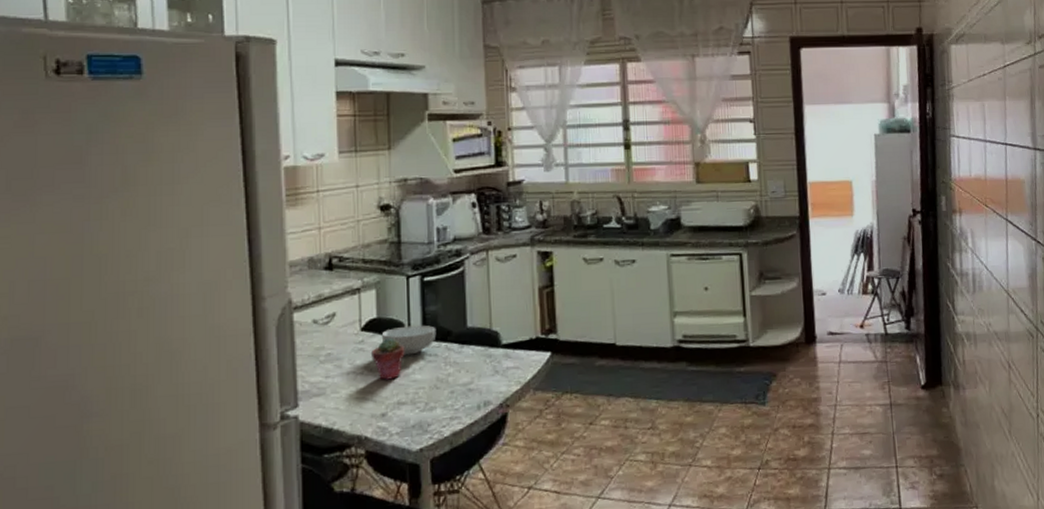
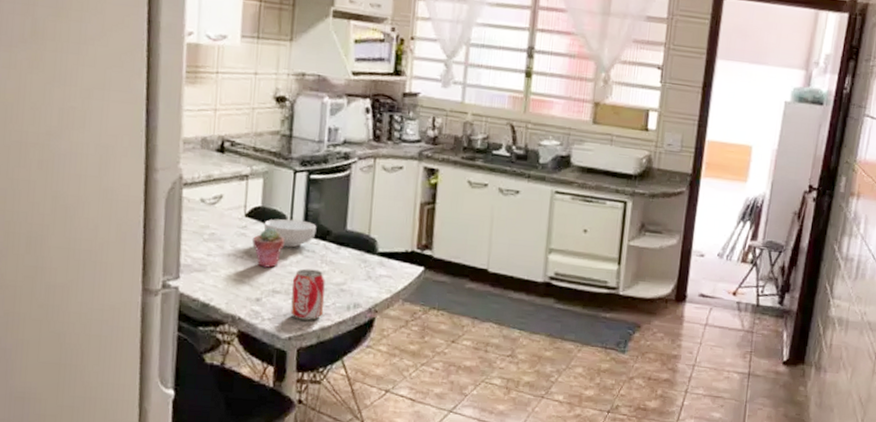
beverage can: none [417,373,454,429] -> present [290,268,325,321]

